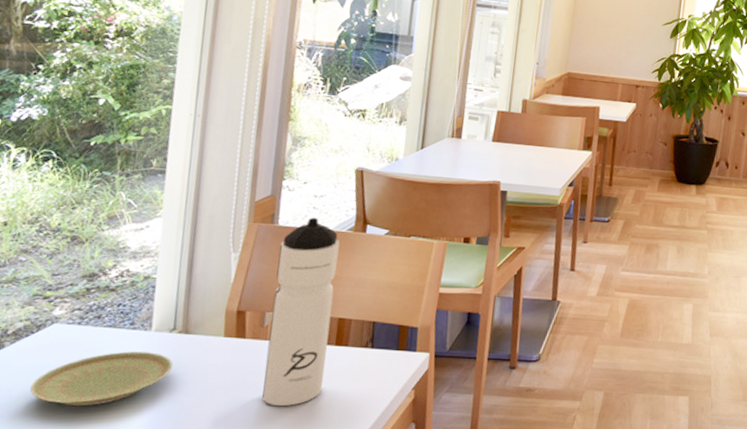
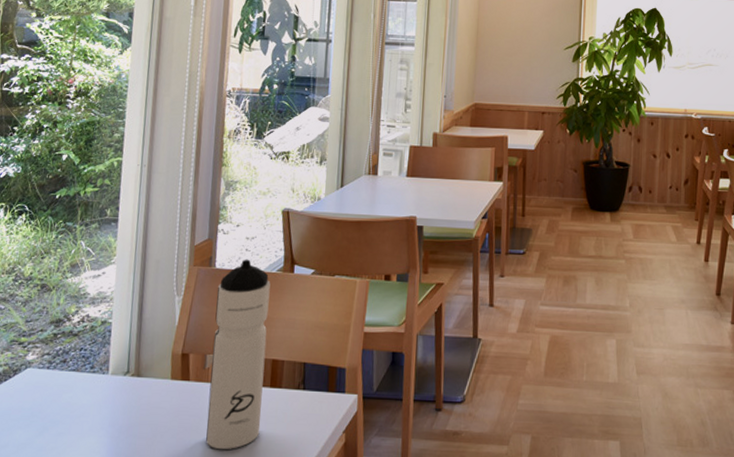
plate: present [30,351,174,407] -> none [8,394,128,449]

